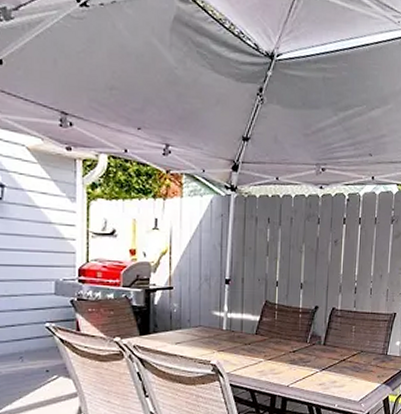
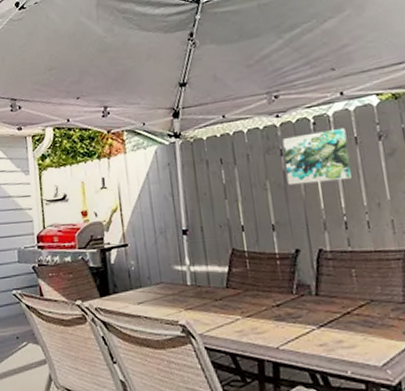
wall art: none [318,207,370,253] -> present [282,127,352,186]

